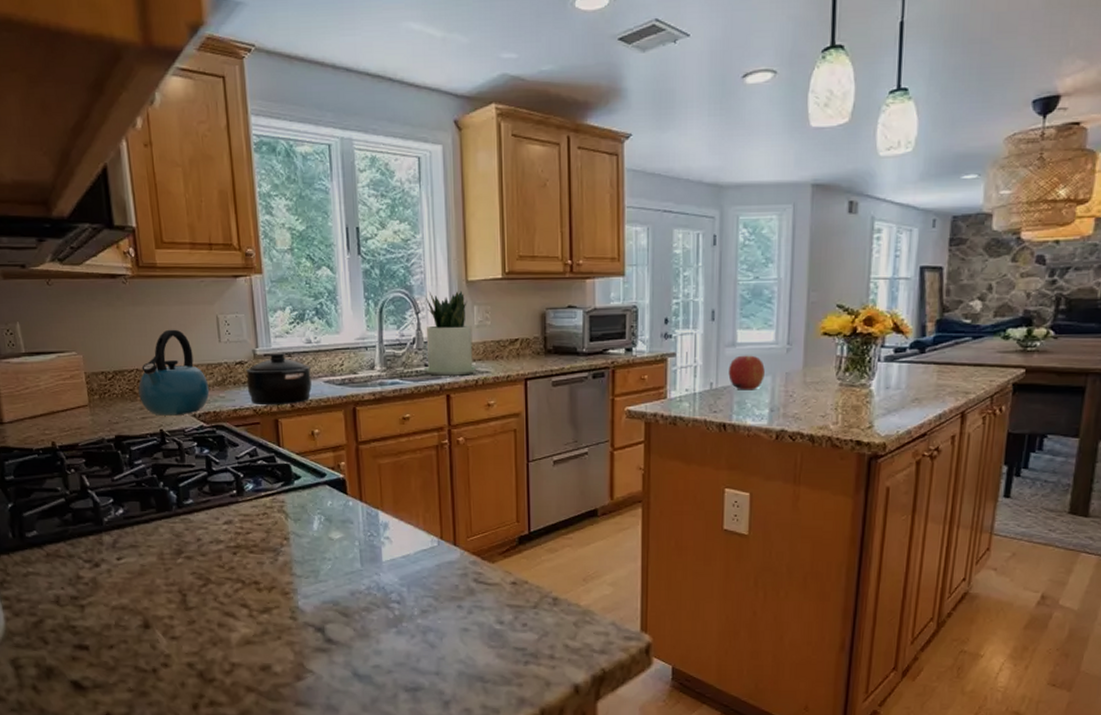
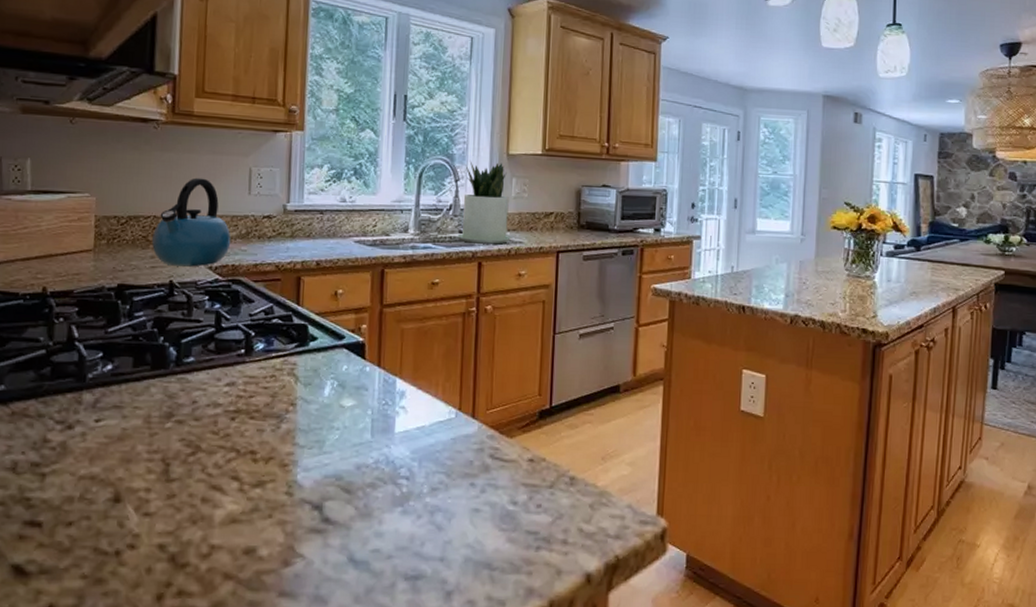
saucepan: present [246,352,312,404] -> none [272,208,342,262]
fruit: present [728,355,765,390] -> none [748,242,781,276]

